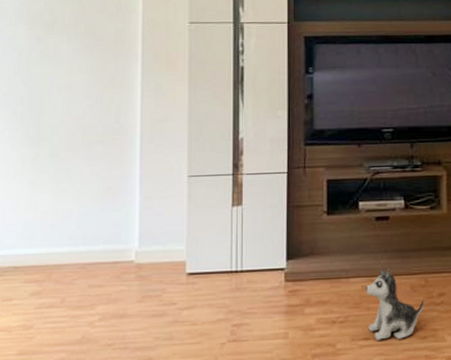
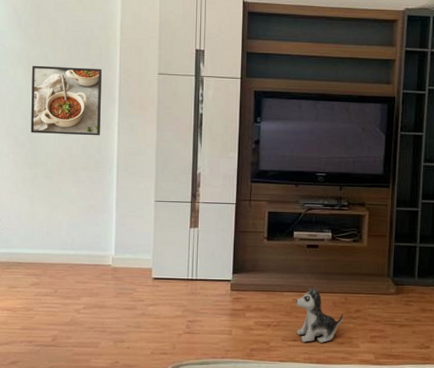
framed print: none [32,20,122,102] -> present [30,65,103,136]

